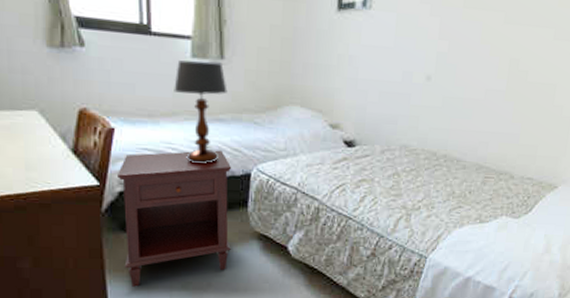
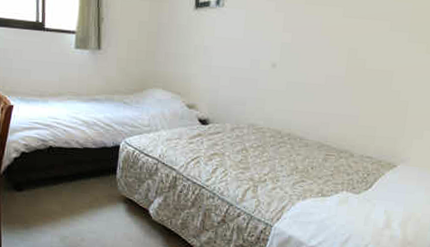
nightstand: present [116,150,232,287] -> none [13,125,105,238]
table lamp: present [174,60,227,164] -> none [60,51,103,136]

